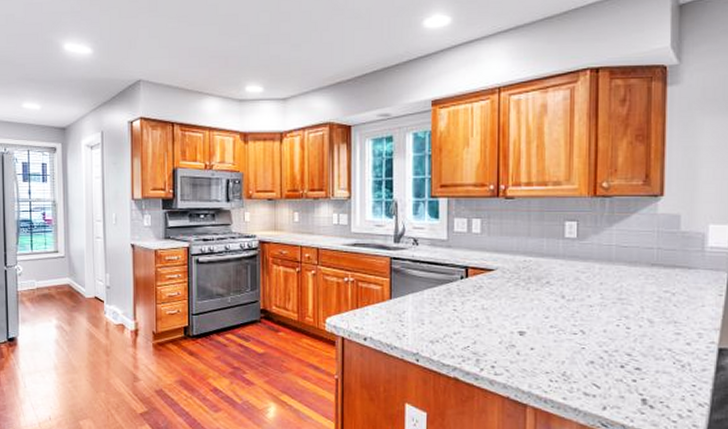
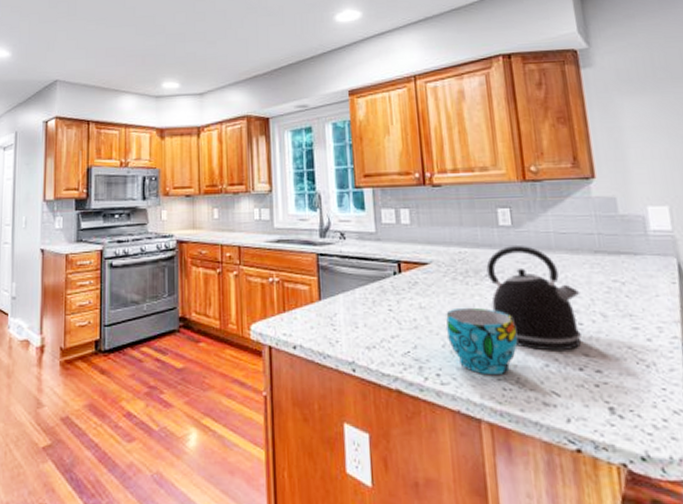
cup: none [504,310,569,368] -> present [446,307,518,374]
kettle: none [548,257,632,351] -> present [486,246,581,351]

